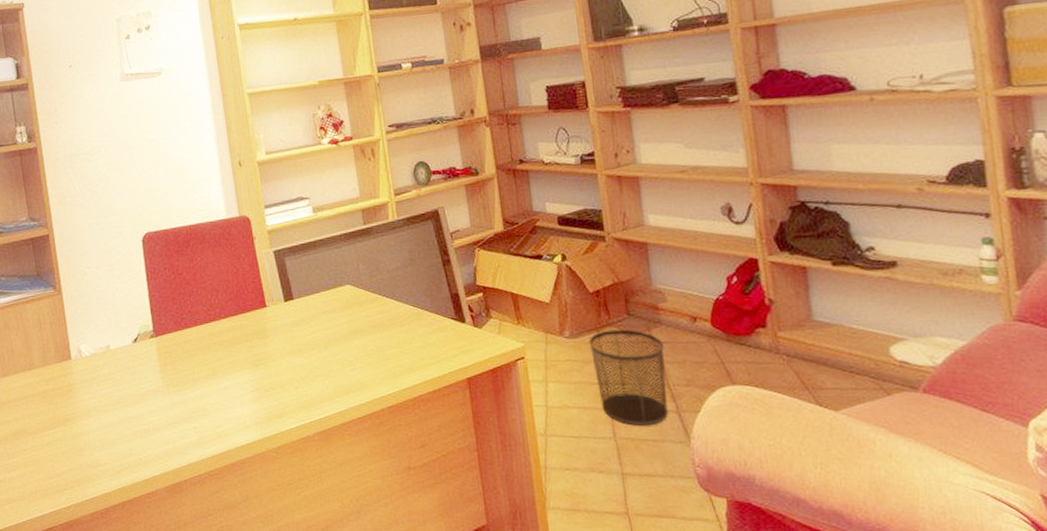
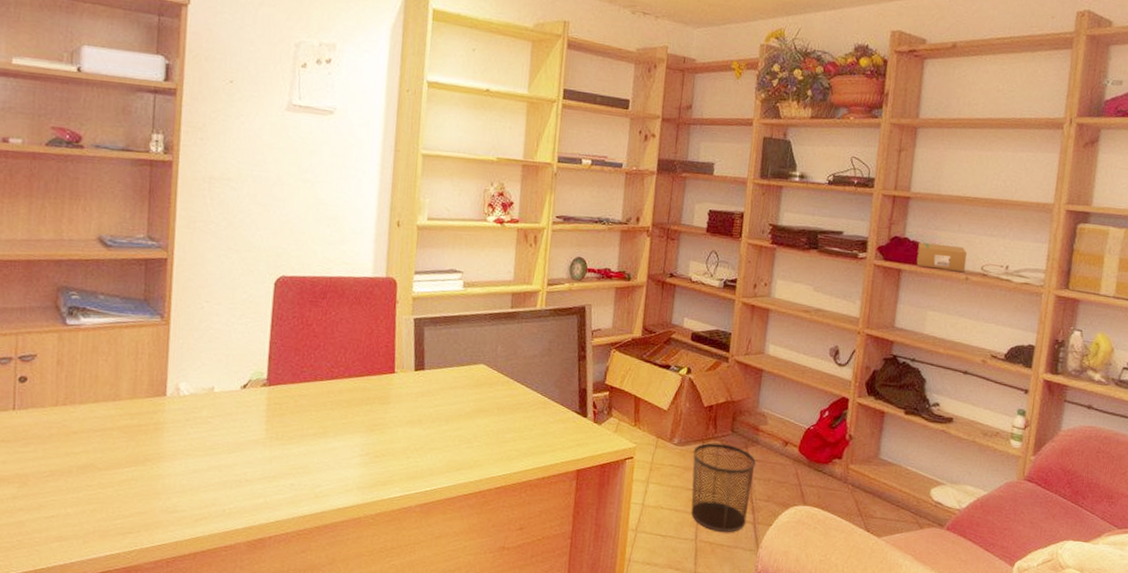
box: none [800,65,867,98] -> present [916,242,967,272]

